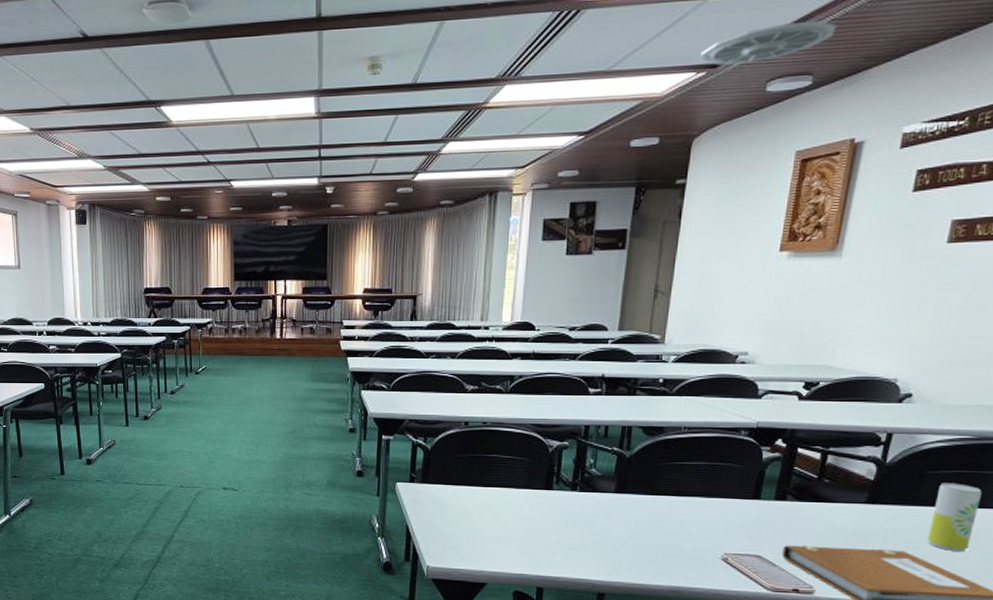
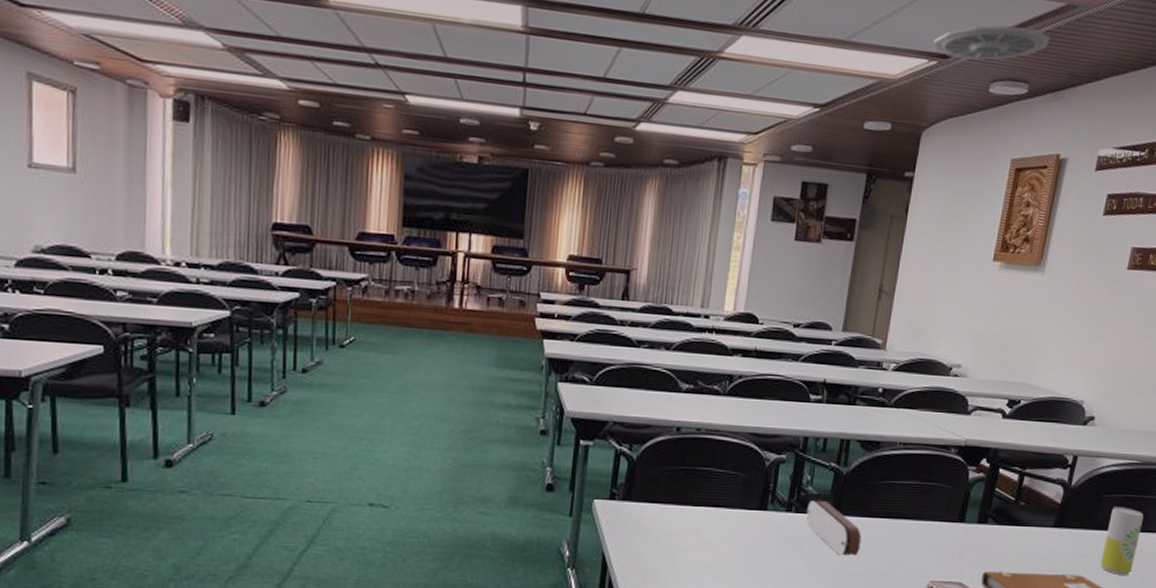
pencil case: none [591,481,649,530] -> present [806,501,862,556]

